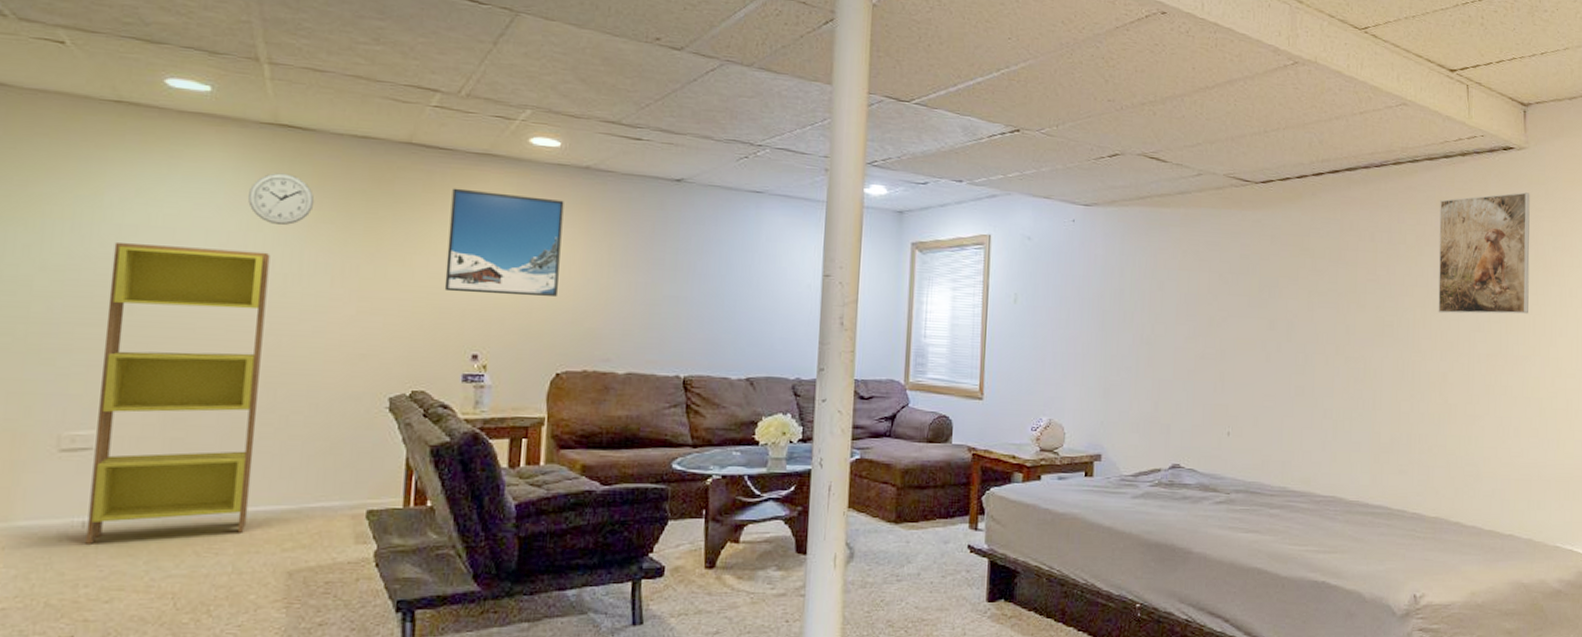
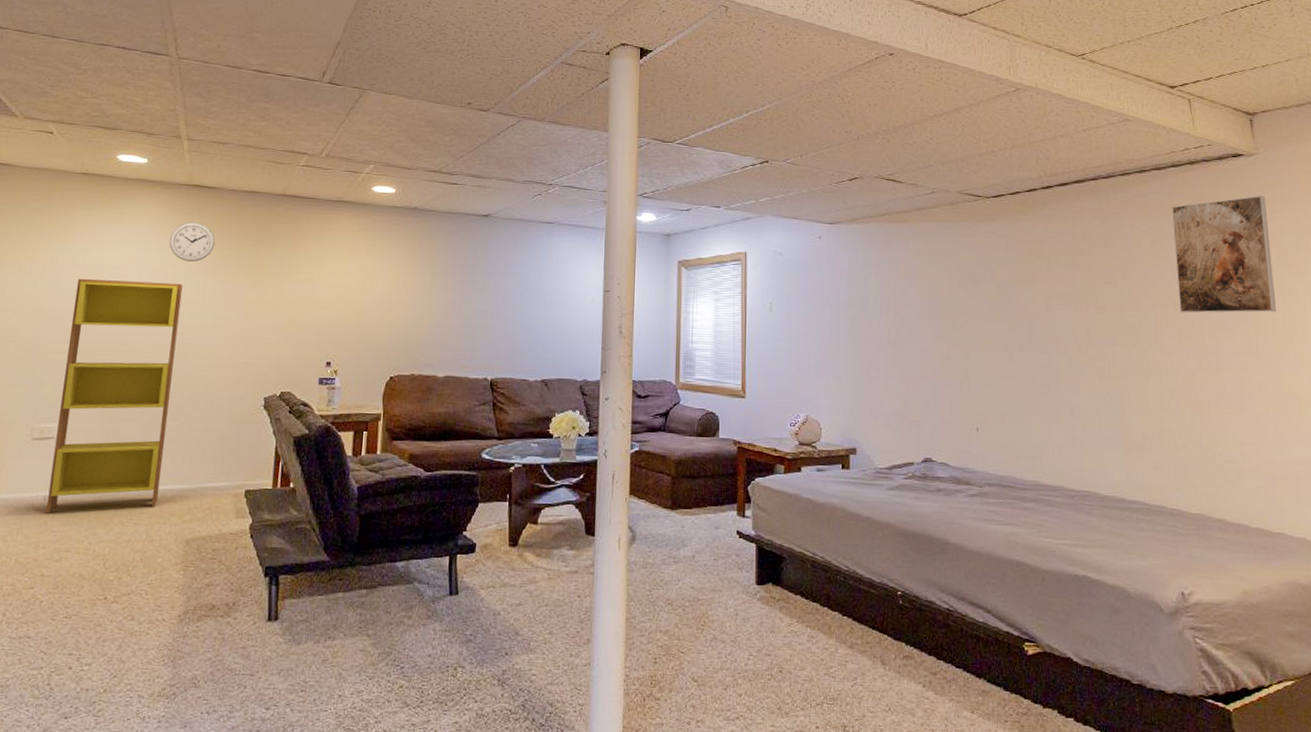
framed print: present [444,188,564,296] -> none [307,228,398,313]

